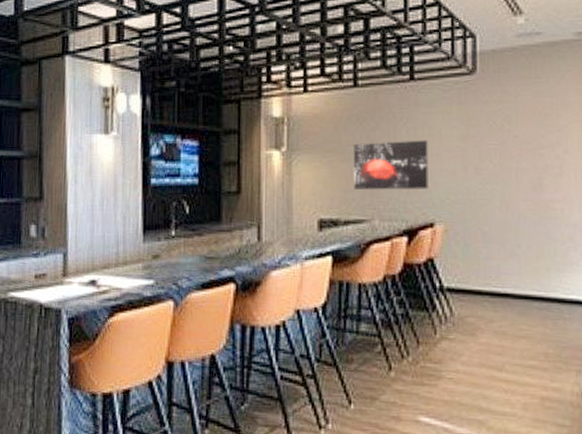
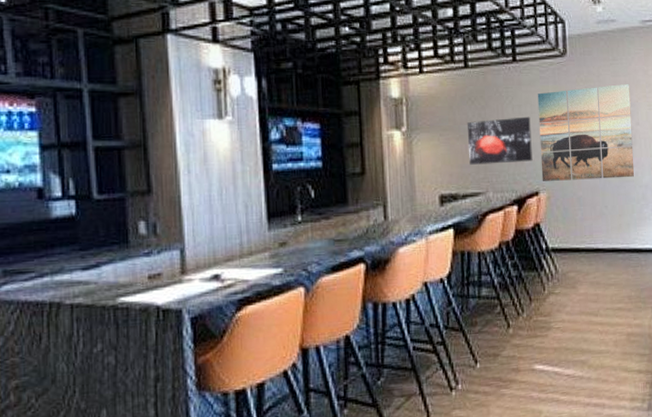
wall art: none [437,106,559,215] -> present [537,84,634,181]

